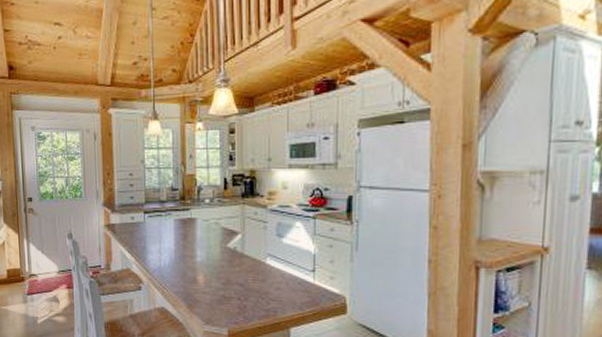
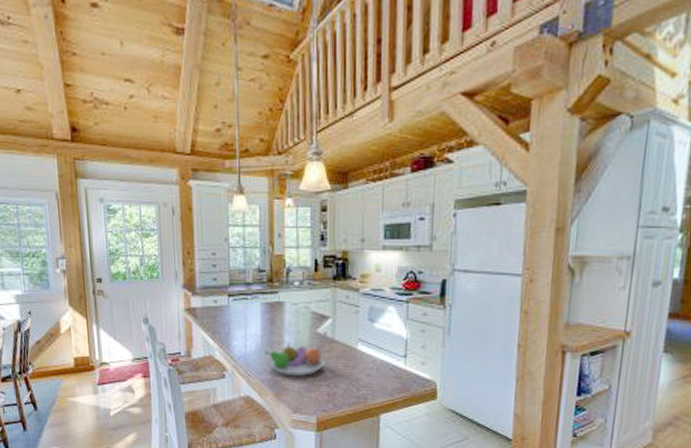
fruit bowl: none [179,257,235,290] -> present [265,343,324,377]

